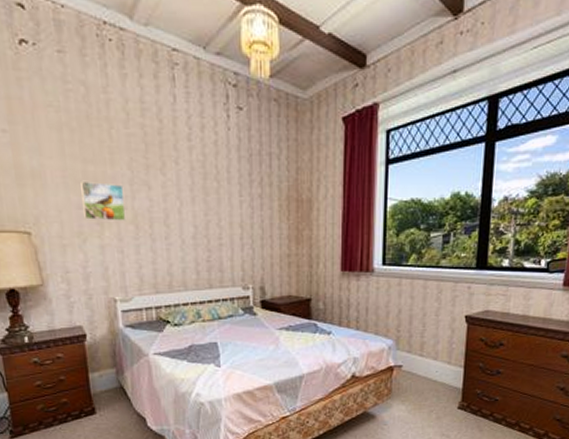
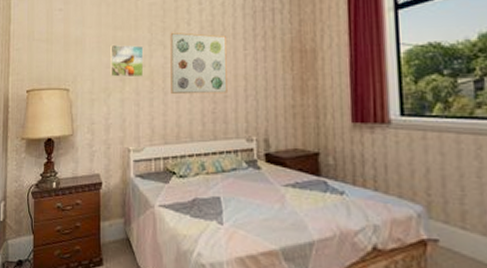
wall art: none [155,171,223,242] -> present [170,32,227,95]

